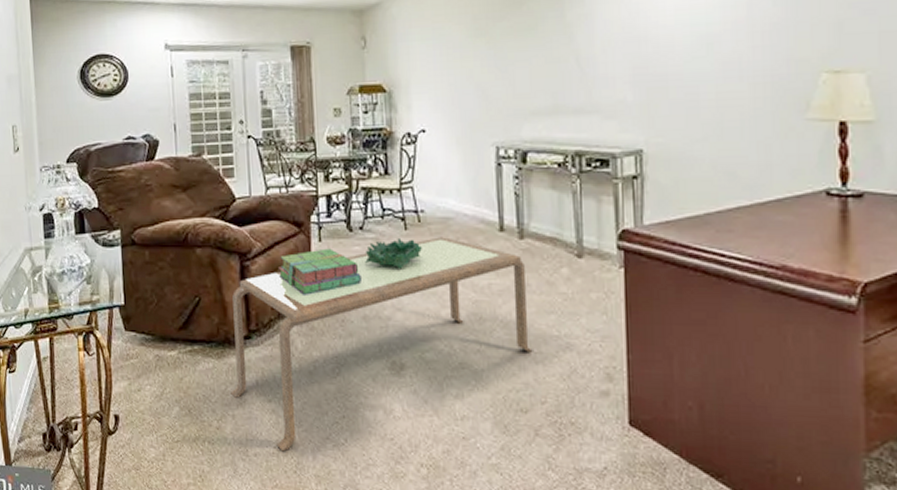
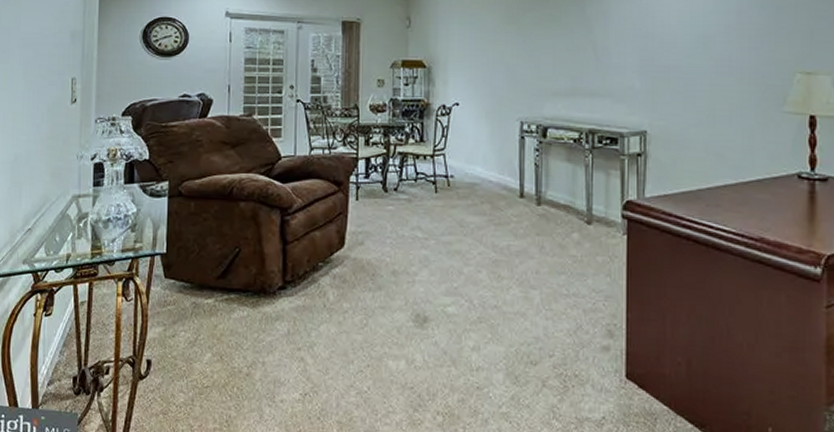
coffee table: present [231,237,533,452] -> none [262,200,544,399]
stack of books: present [279,248,363,295] -> none [317,207,394,250]
decorative bowl: present [365,239,422,269] -> none [397,201,450,229]

